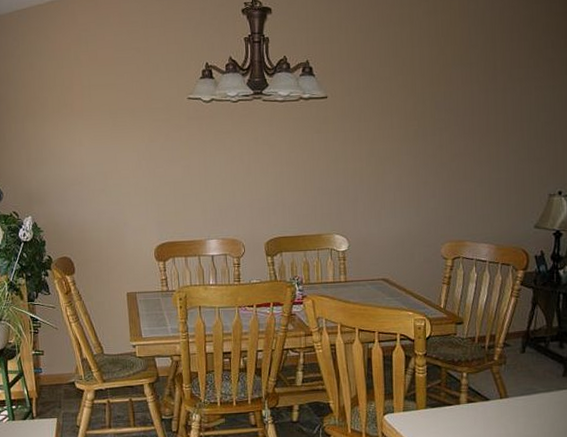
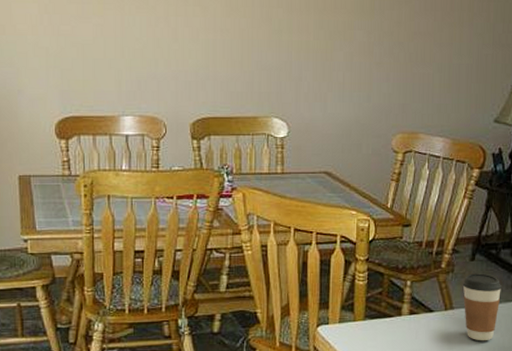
coffee cup: none [515,364,553,427] -> present [462,273,502,341]

